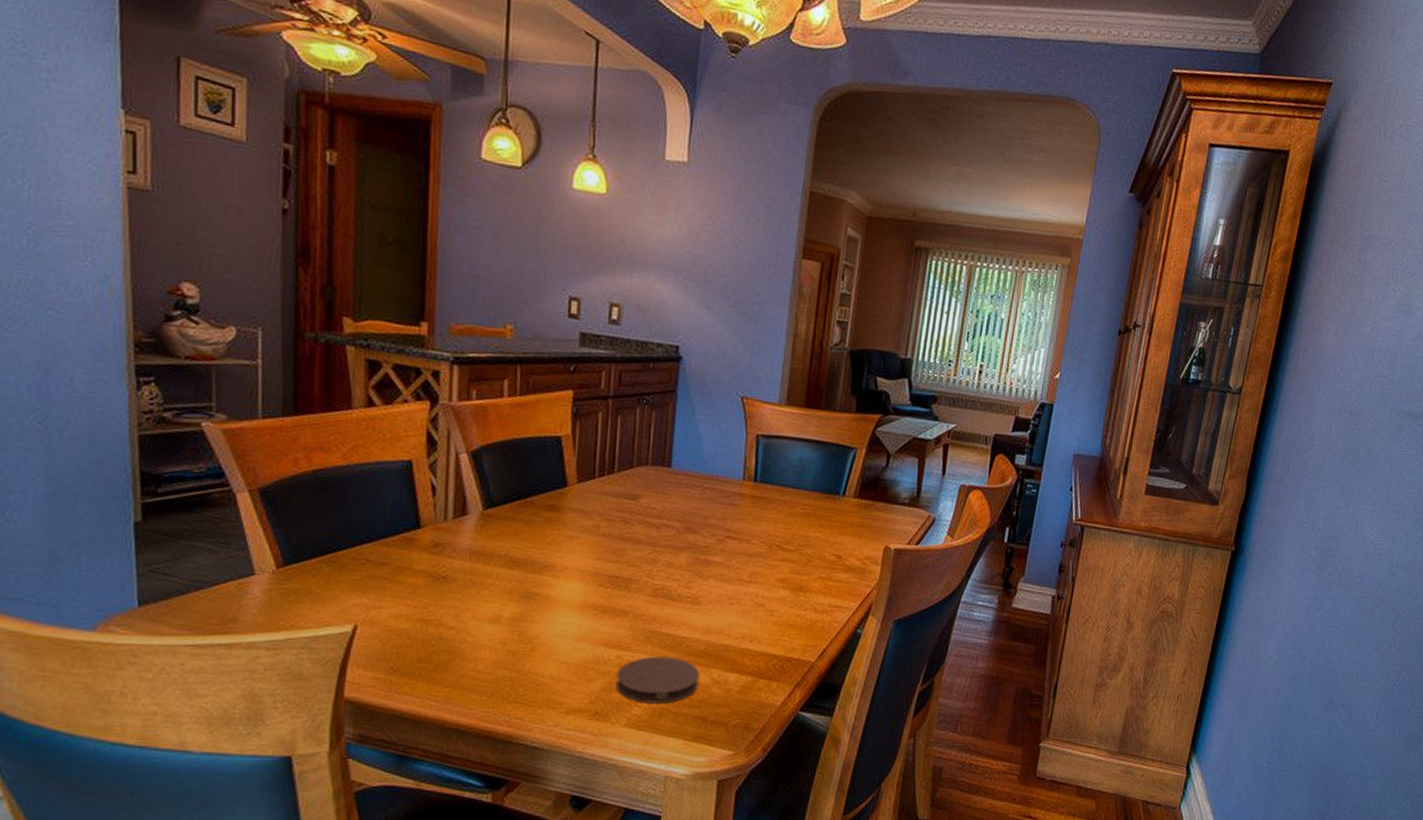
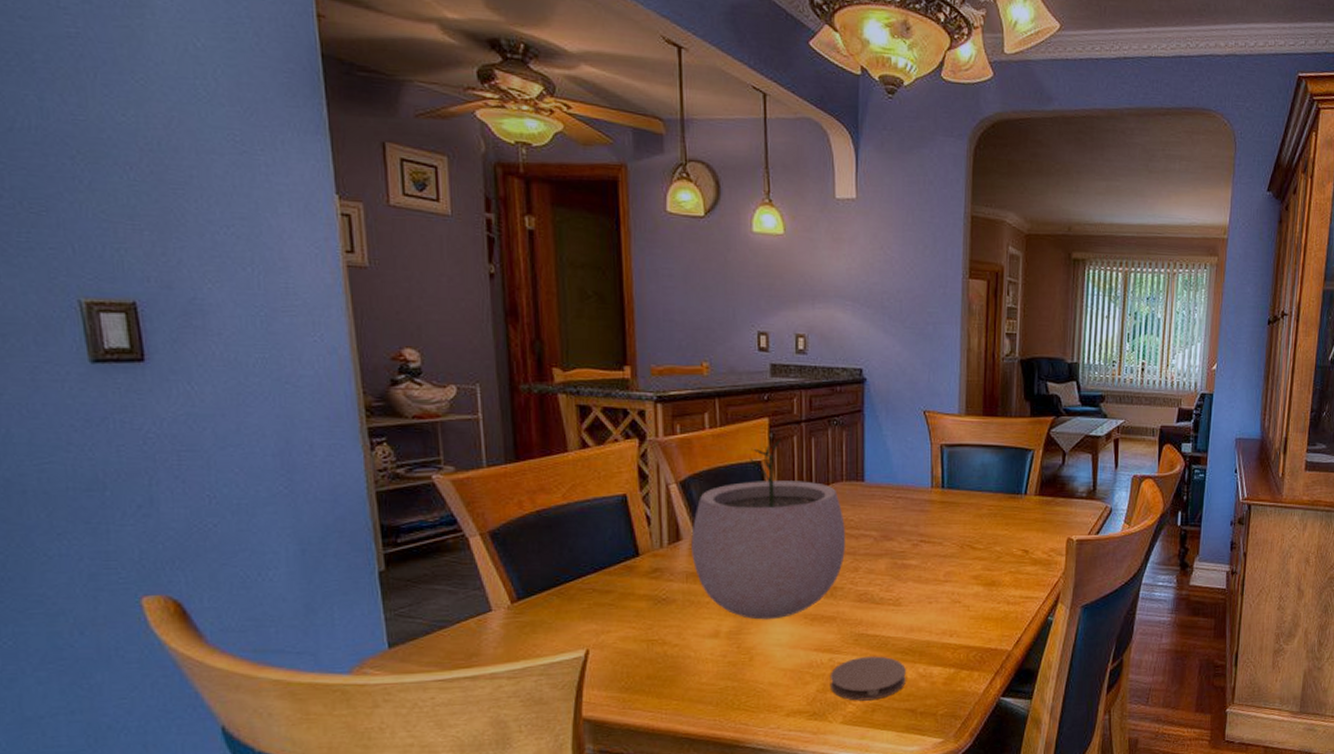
plant pot: none [477,413,647,609] -> present [691,438,846,620]

